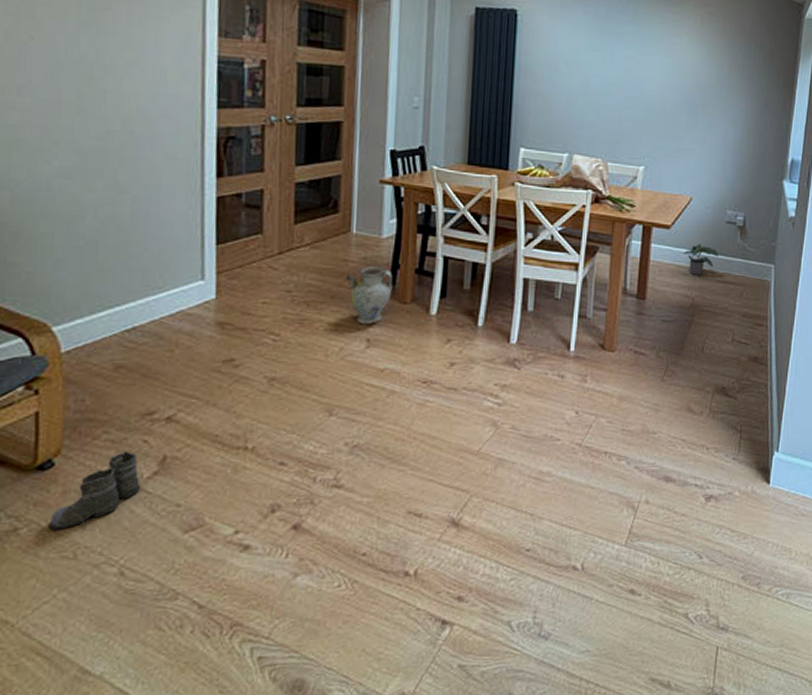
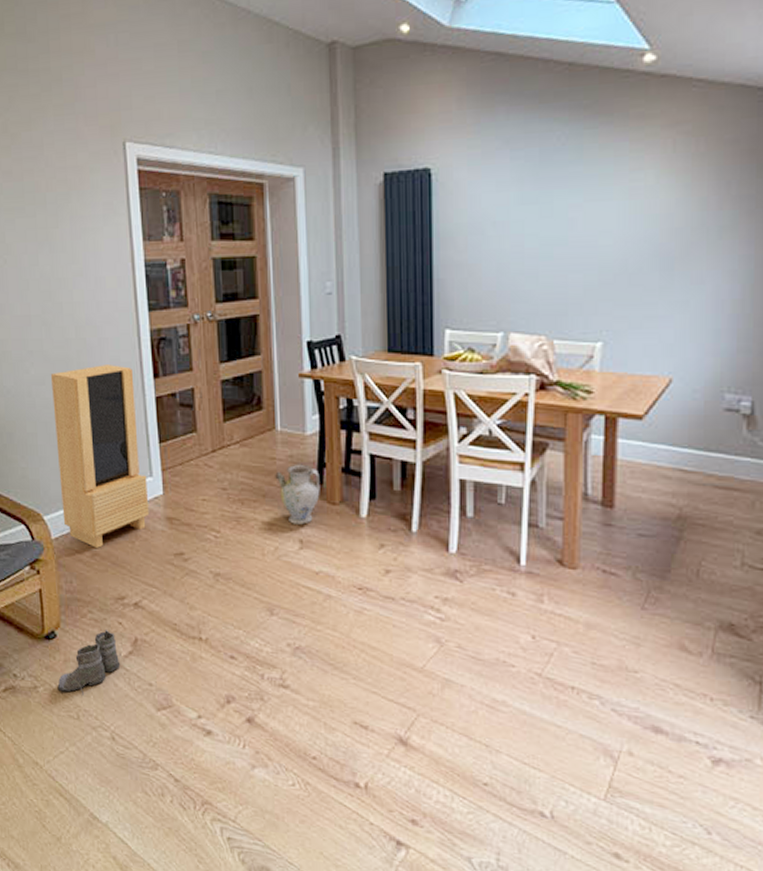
storage cabinet: none [79,160,197,359] -> present [50,365,150,548]
potted plant: present [683,243,719,276] -> none [663,438,715,480]

